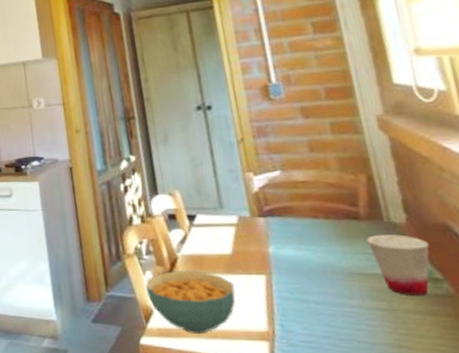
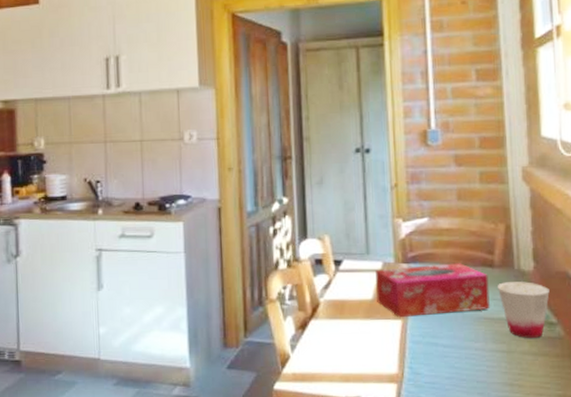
cereal bowl: present [145,271,236,334] -> none [285,316,371,378]
tissue box: none [231,216,362,273] -> present [375,263,490,318]

